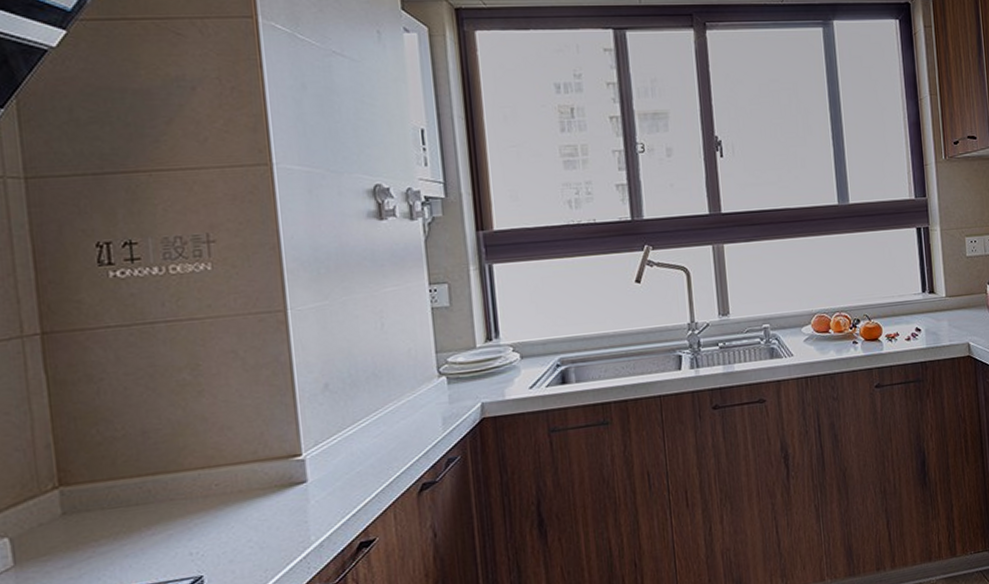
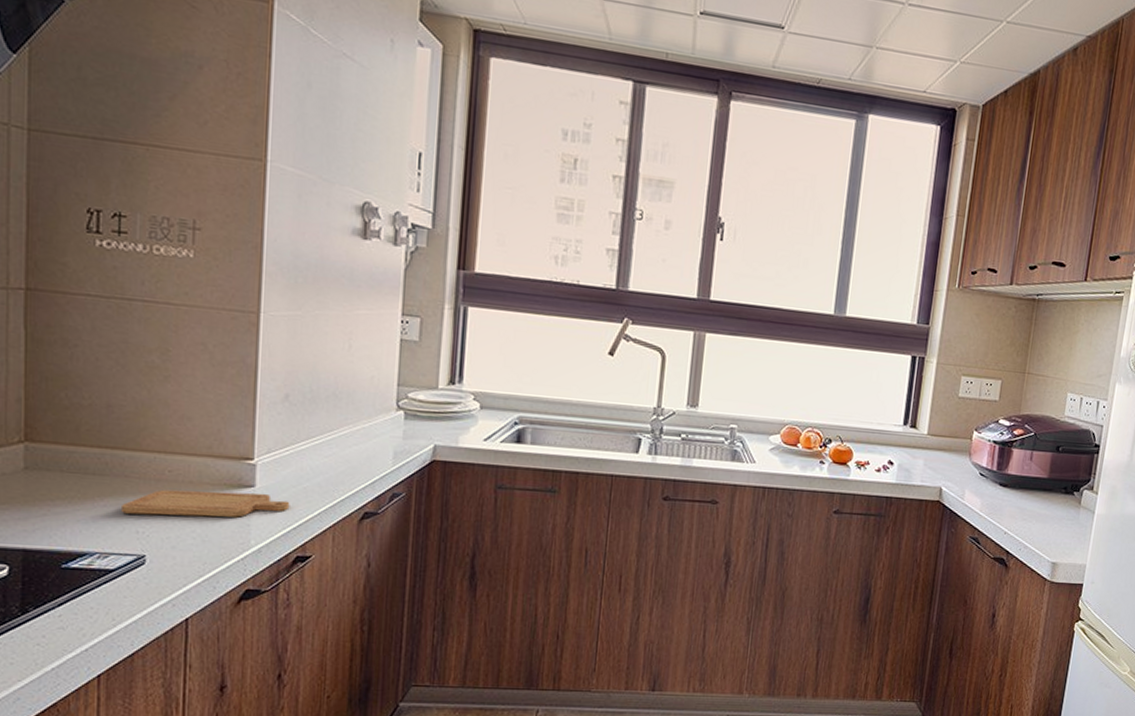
chopping board: none [171,486,346,538] -> present [122,489,290,518]

